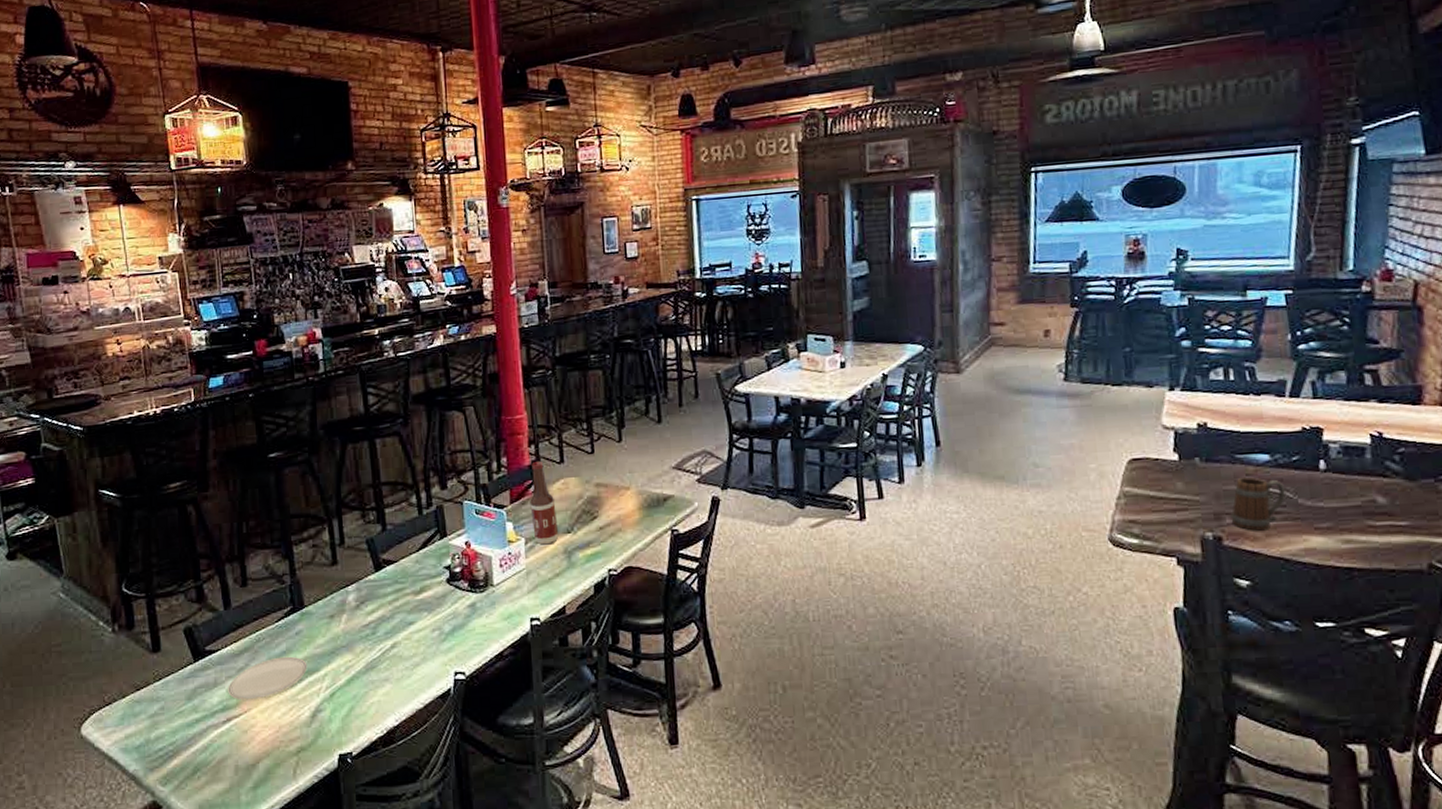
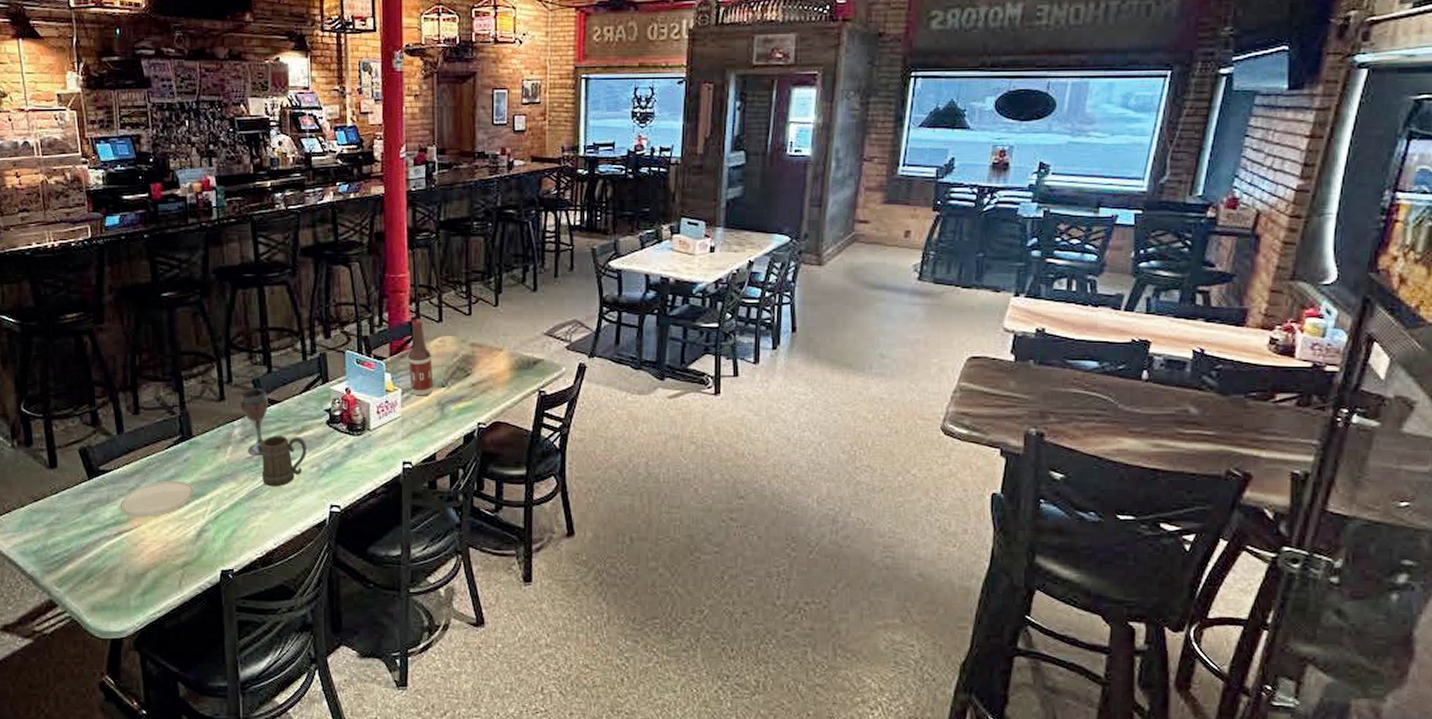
cup: none [353,547,384,623] -> present [240,387,269,455]
beer mug: none [377,598,427,656] -> present [261,435,307,487]
beer mug: present [1230,477,1286,531] -> none [1054,382,1109,430]

